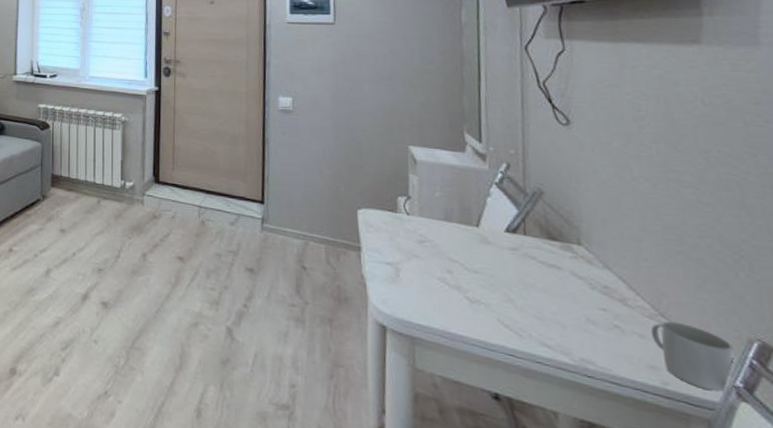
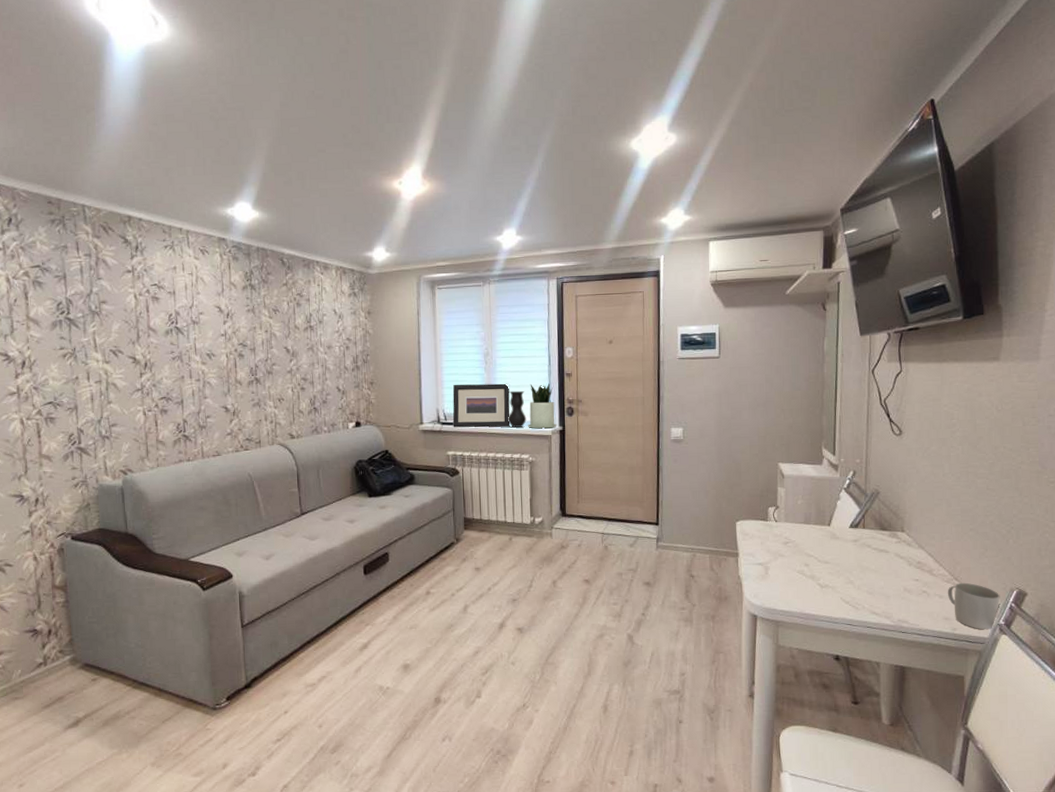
picture frame: none [46,37,105,83] -> present [452,383,511,428]
vase: none [102,47,121,85] -> present [508,390,527,428]
planter: none [121,41,153,88] -> present [527,383,557,429]

